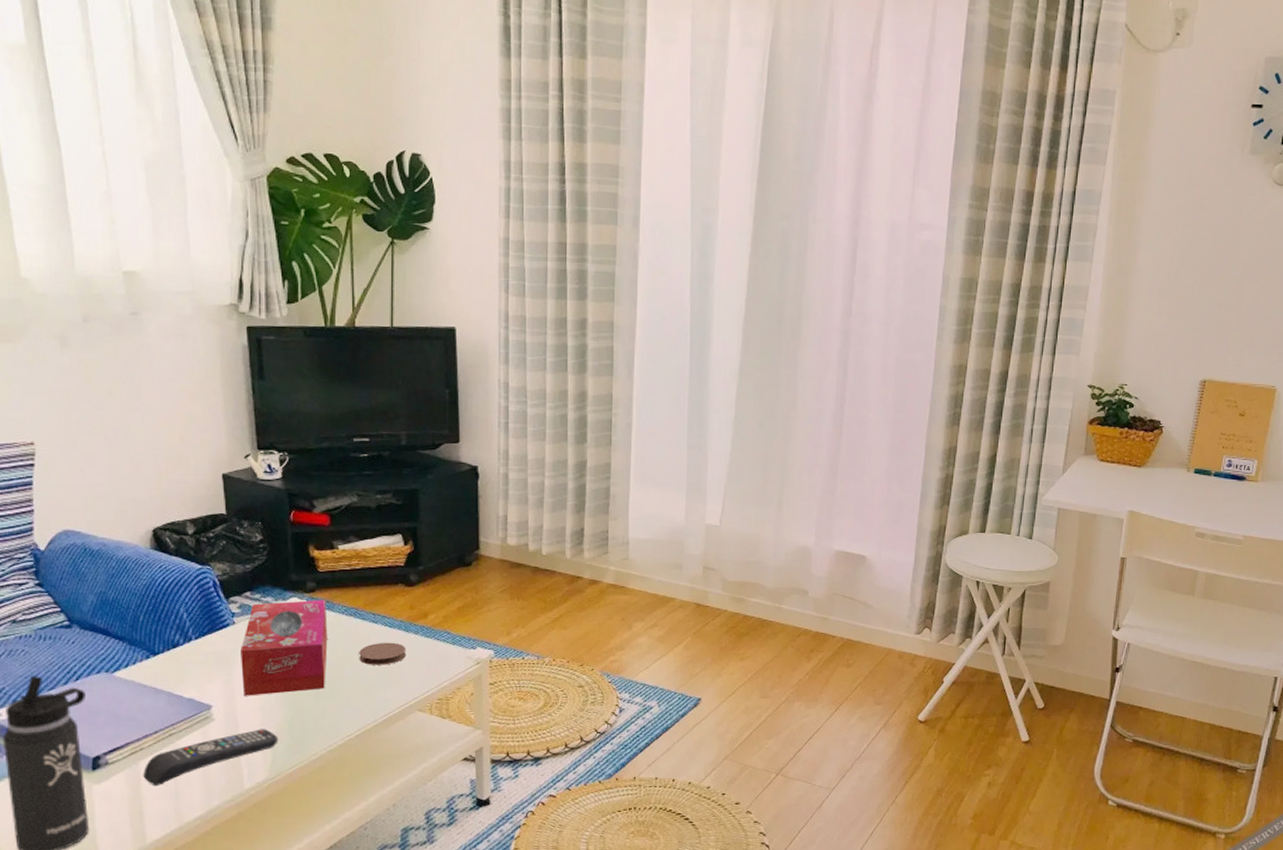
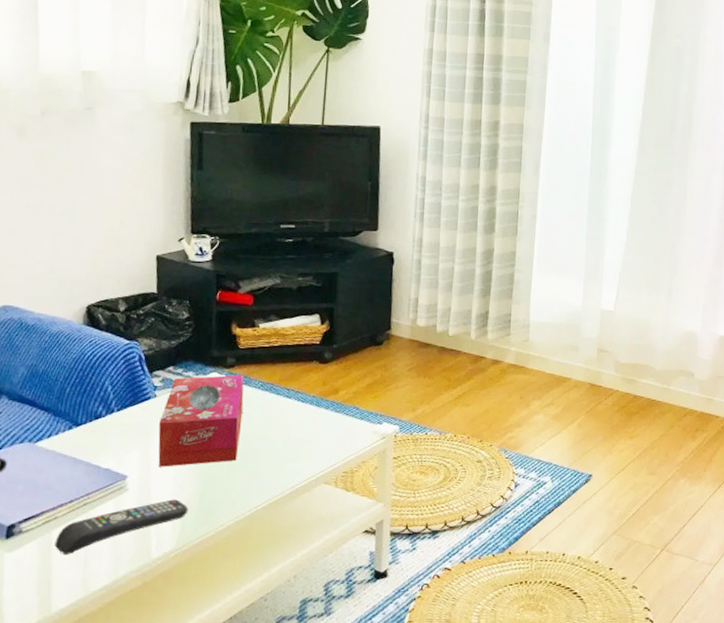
coaster: present [359,642,407,665] -> none [271,416,317,439]

